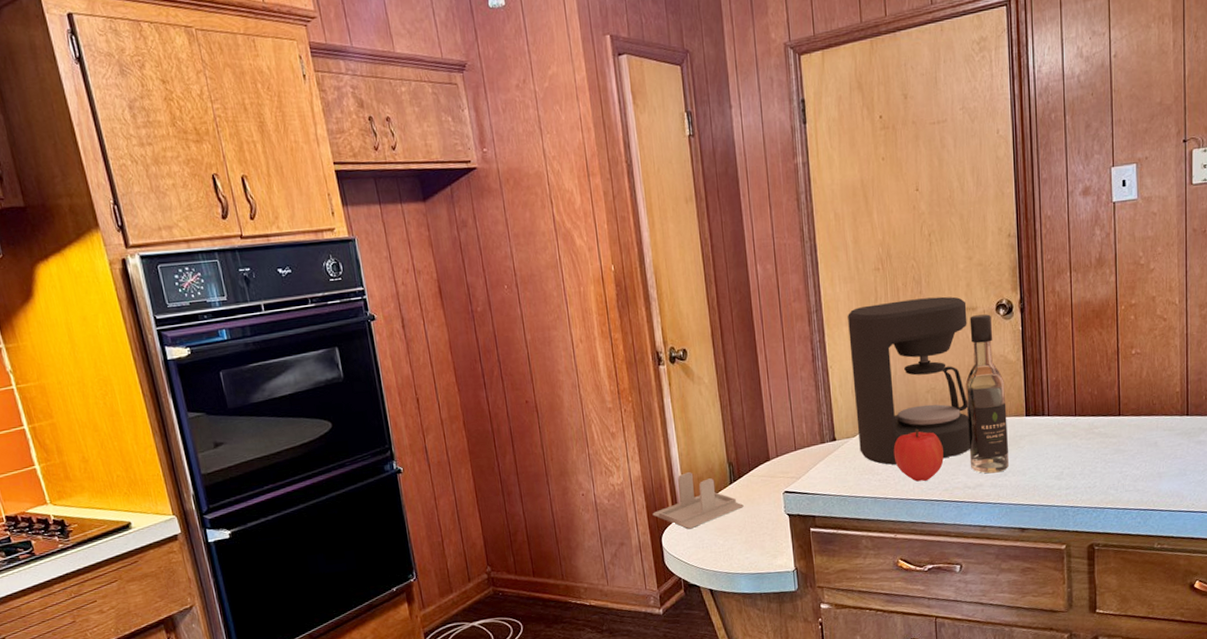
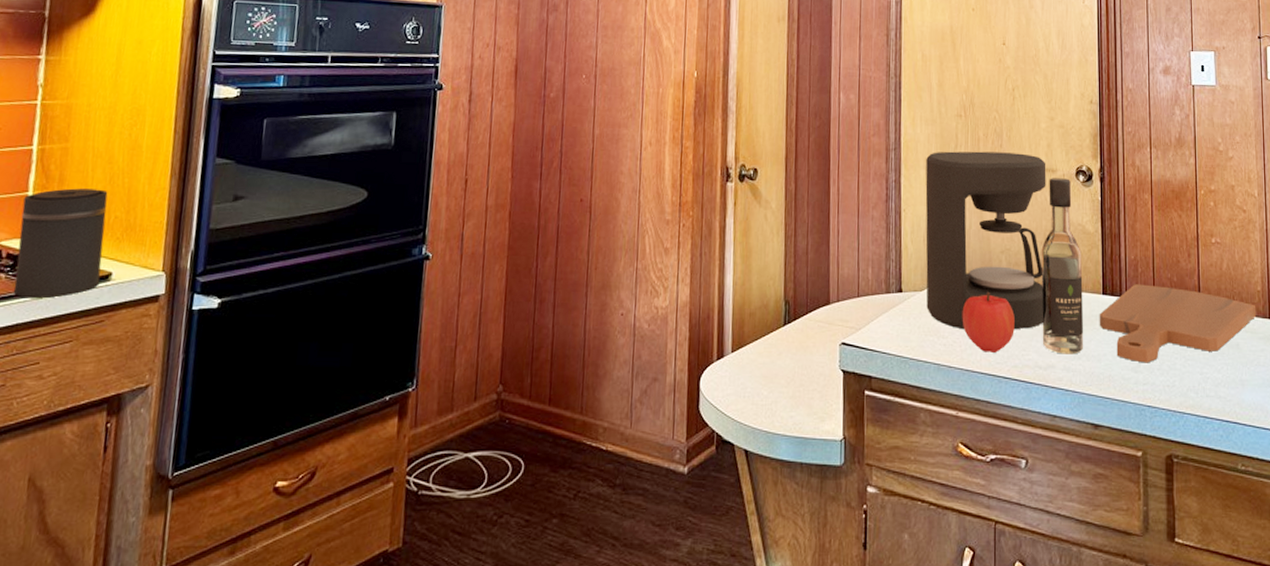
cylinder: none [33,454,124,552] -> present [14,188,108,298]
napkin holder: present [652,472,744,529] -> none [694,305,795,371]
cutting board: none [1023,400,1175,471] -> present [1099,284,1257,363]

